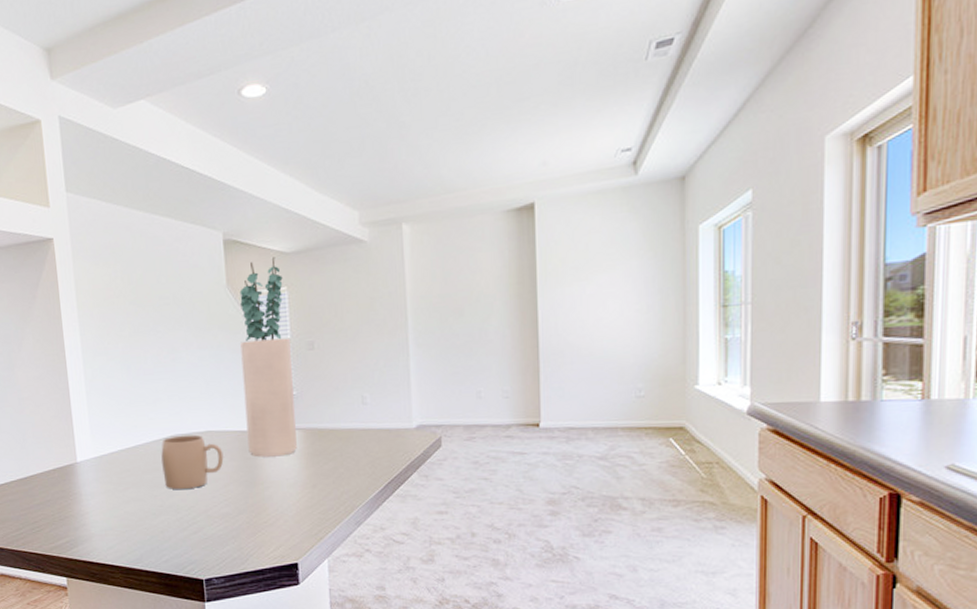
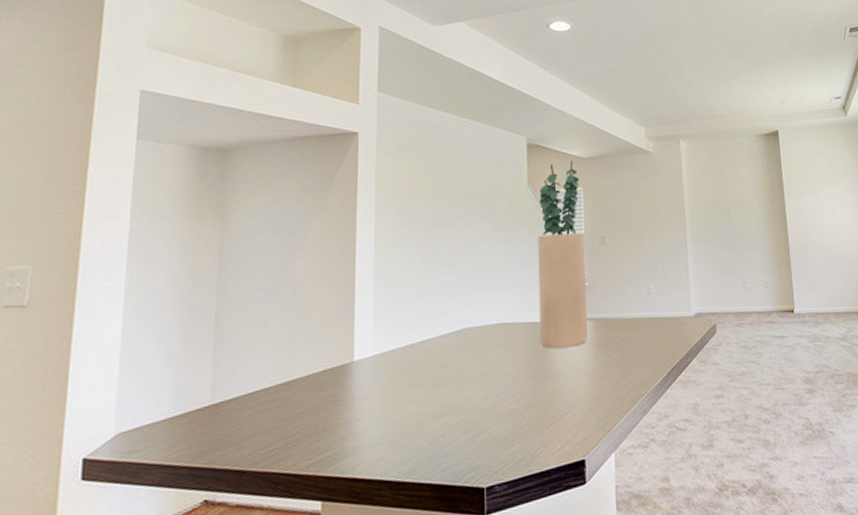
mug: present [161,434,224,489] -> none [450,327,515,387]

